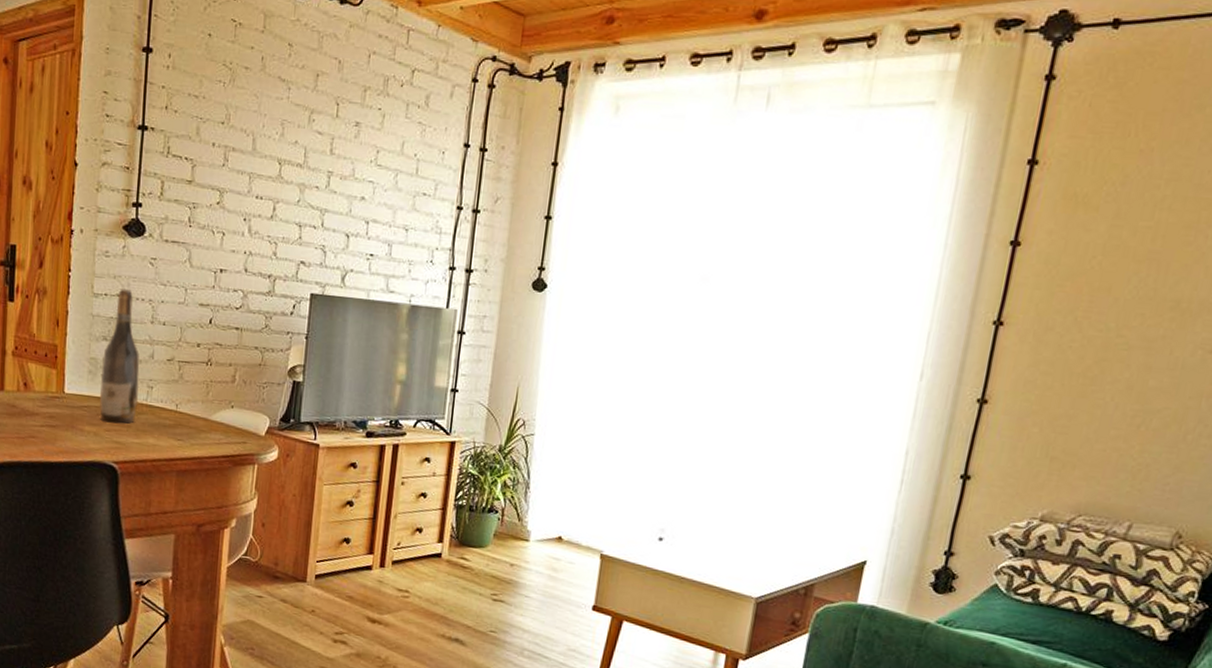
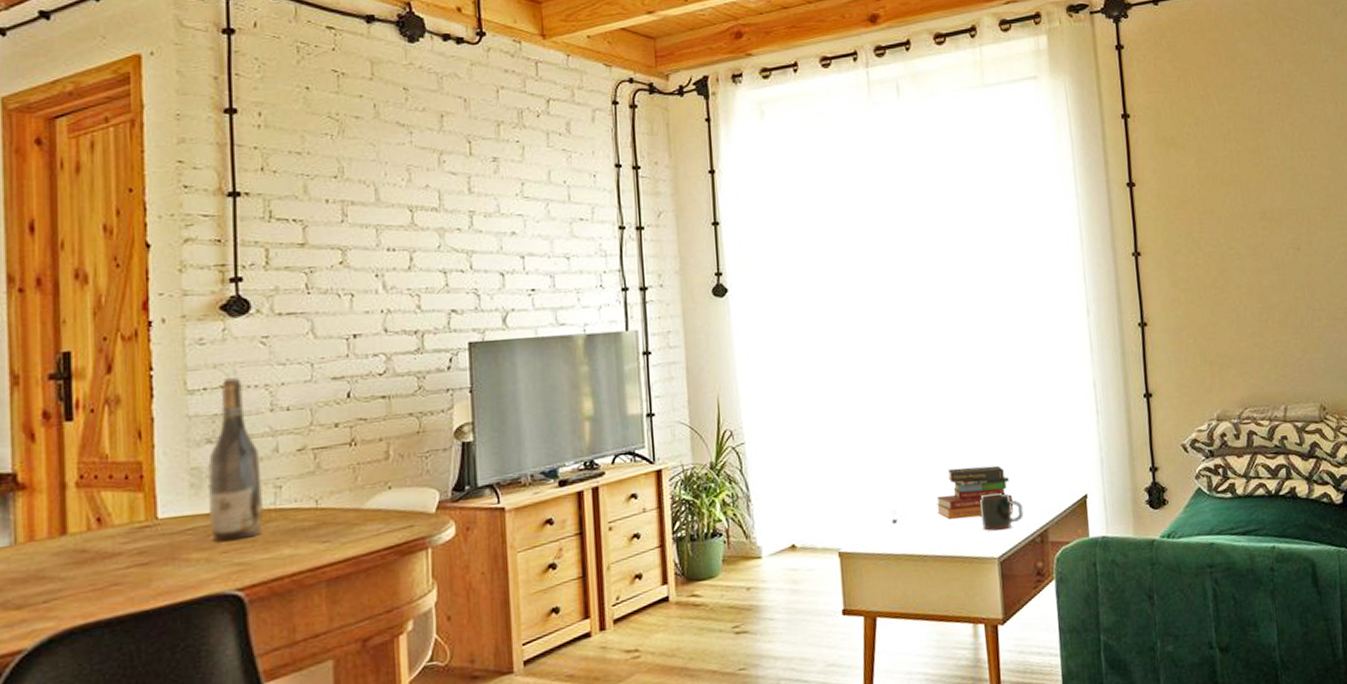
books: none [705,503,787,560] -> present [936,465,1013,521]
mug: none [747,535,795,574] -> present [980,493,1024,531]

